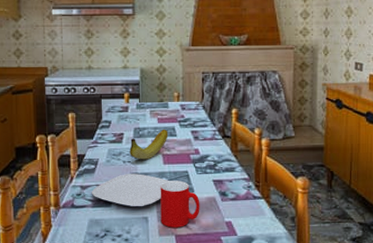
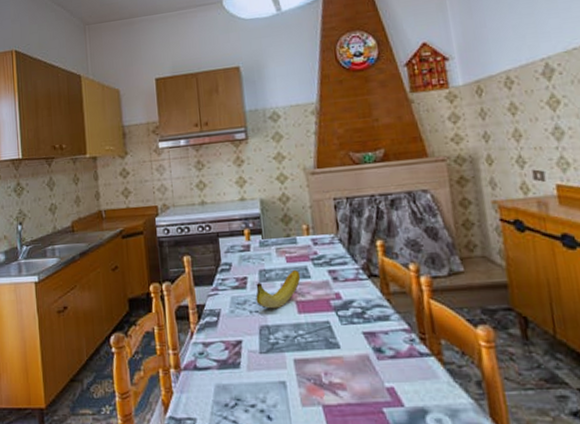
plate: present [91,173,170,208] -> none [215,326,309,369]
cup: present [160,180,200,228] -> none [297,333,351,396]

